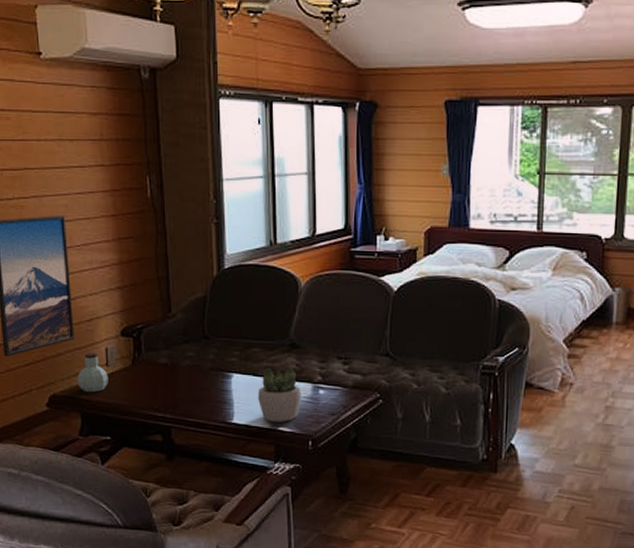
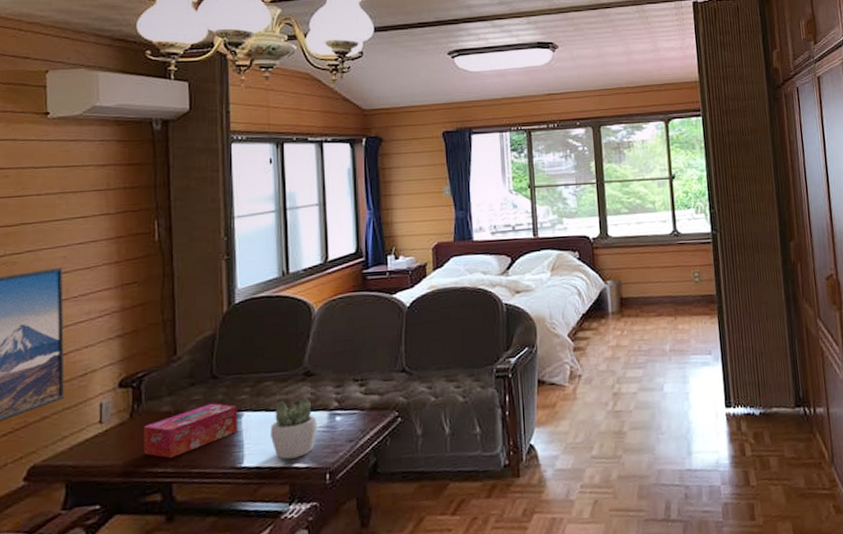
jar: present [77,352,108,393] -> none [64,410,101,458]
tissue box: none [145,361,228,406] -> present [143,403,237,459]

